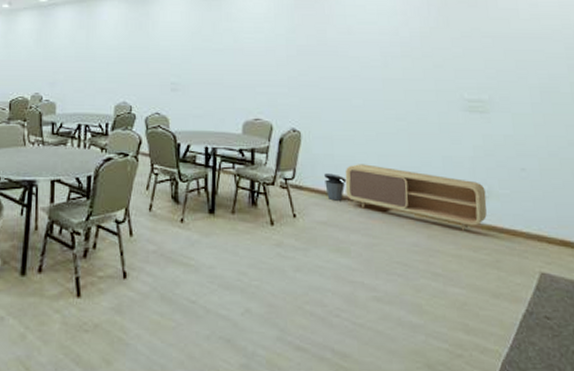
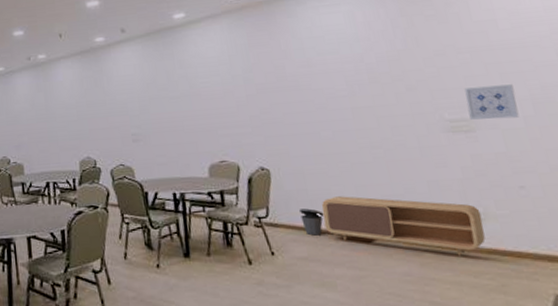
wall art: none [484,71,528,104] -> present [464,84,520,120]

